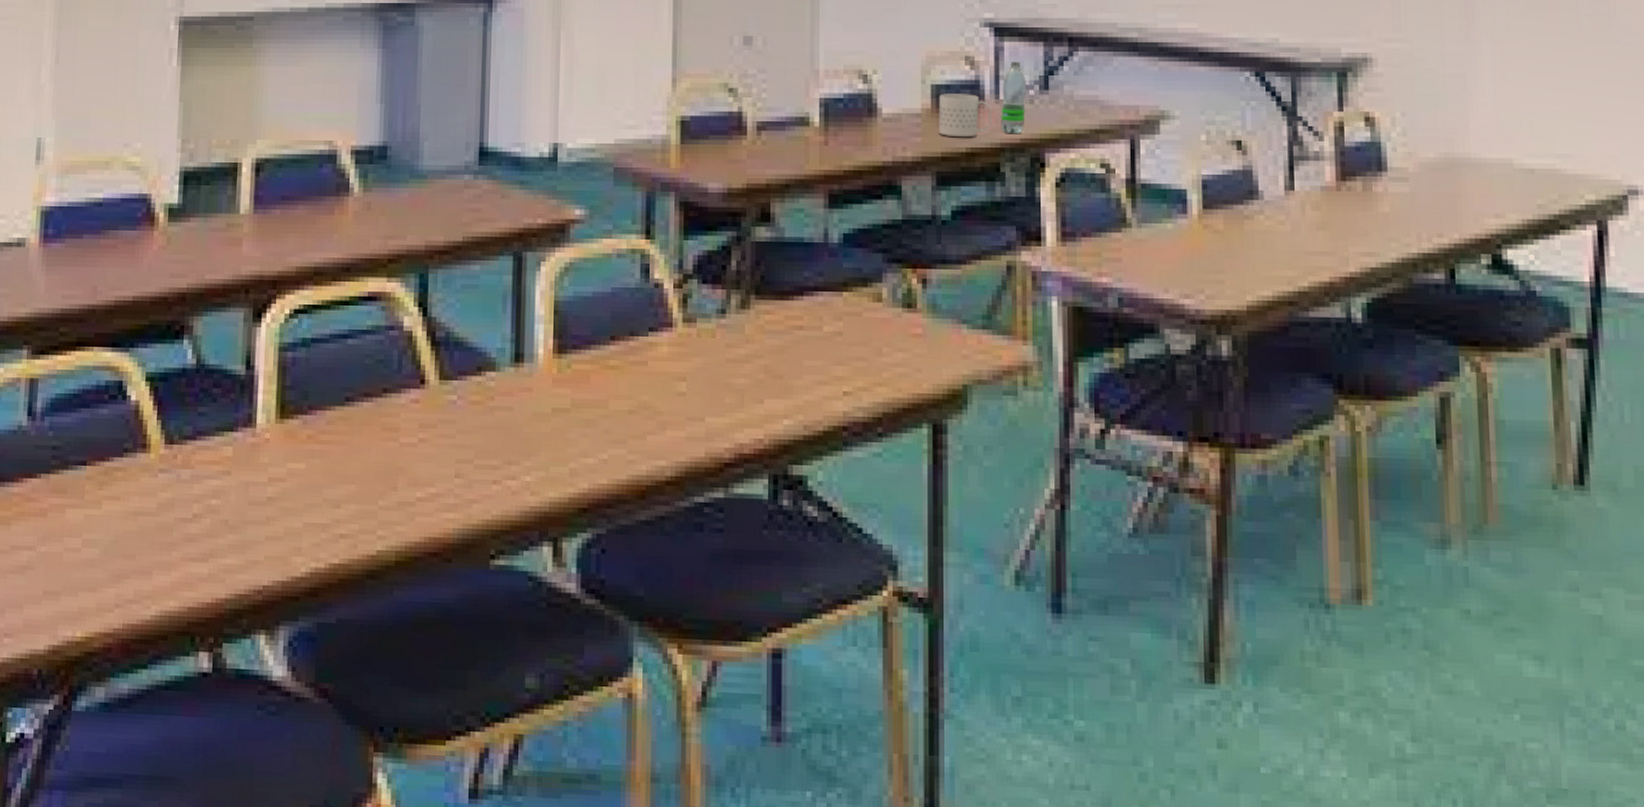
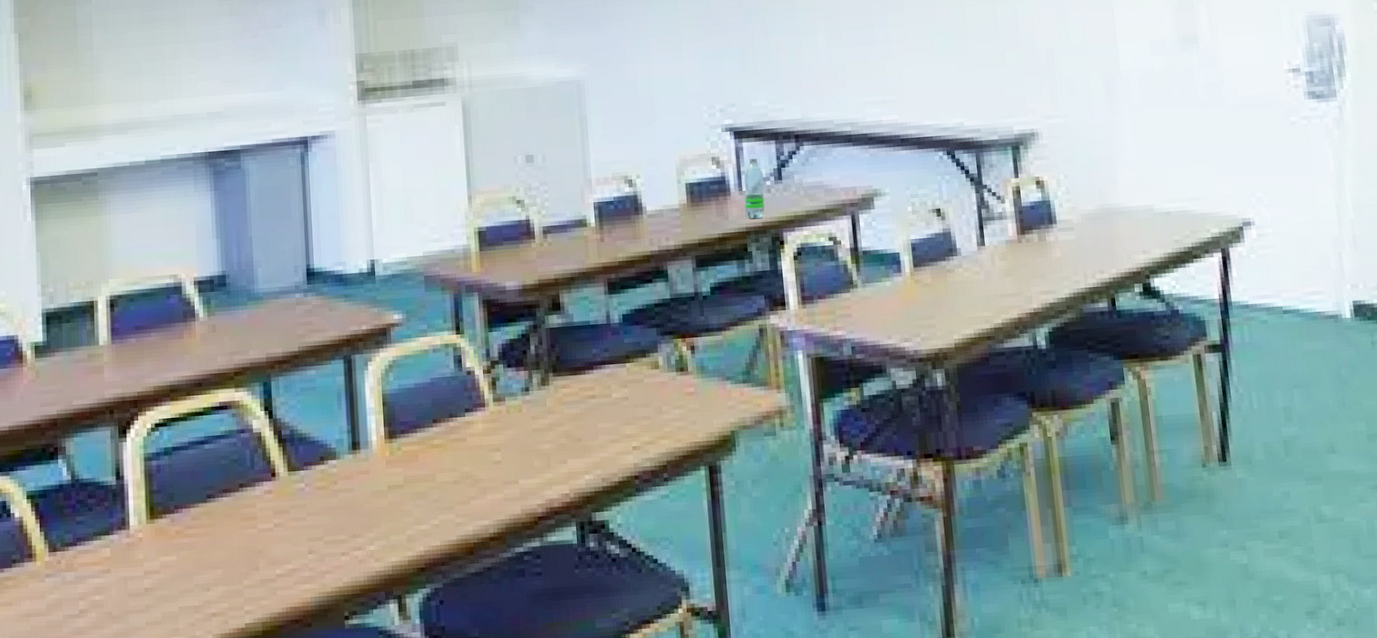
mug: present [938,94,993,138] -> none [693,188,738,226]

